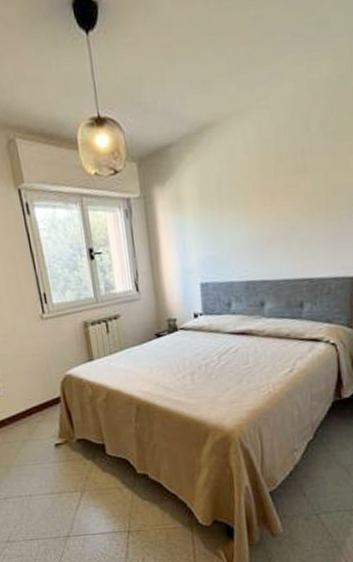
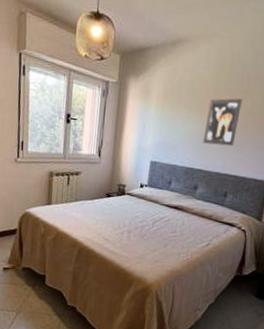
wall art: none [258,181,300,247] -> present [203,98,242,146]

